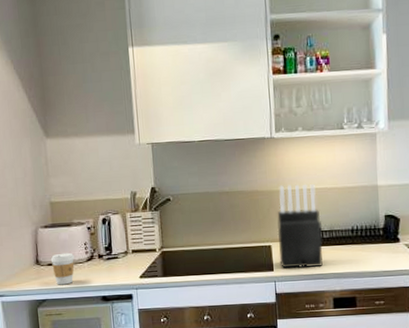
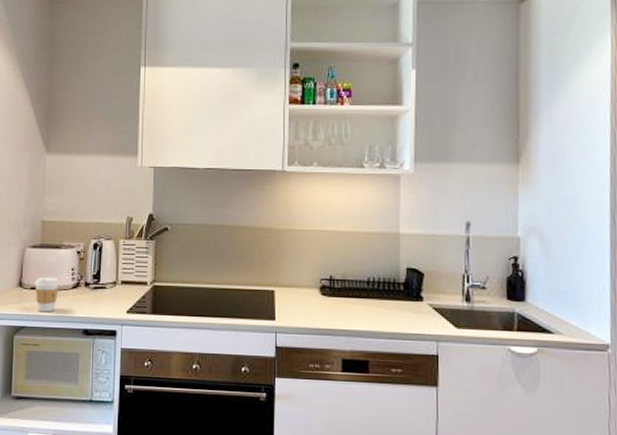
knife block: present [277,184,323,269] -> none [282,224,334,321]

